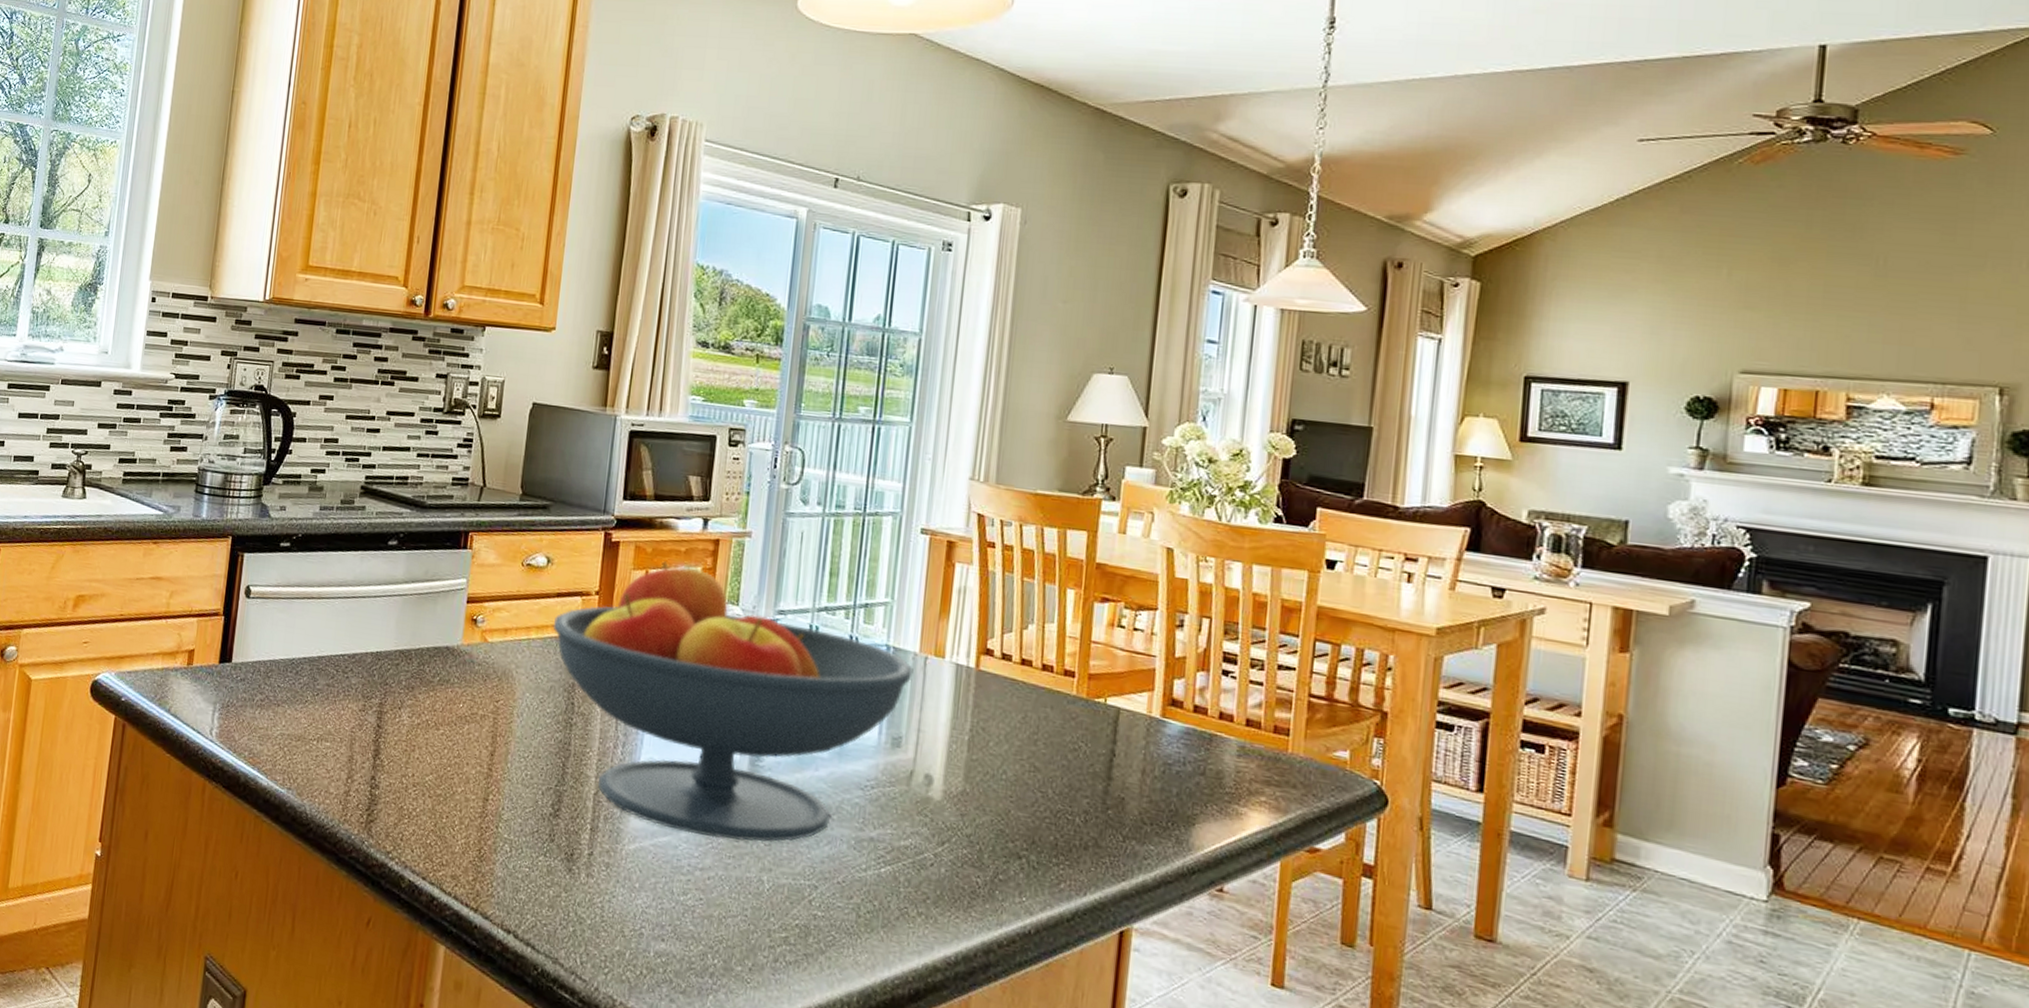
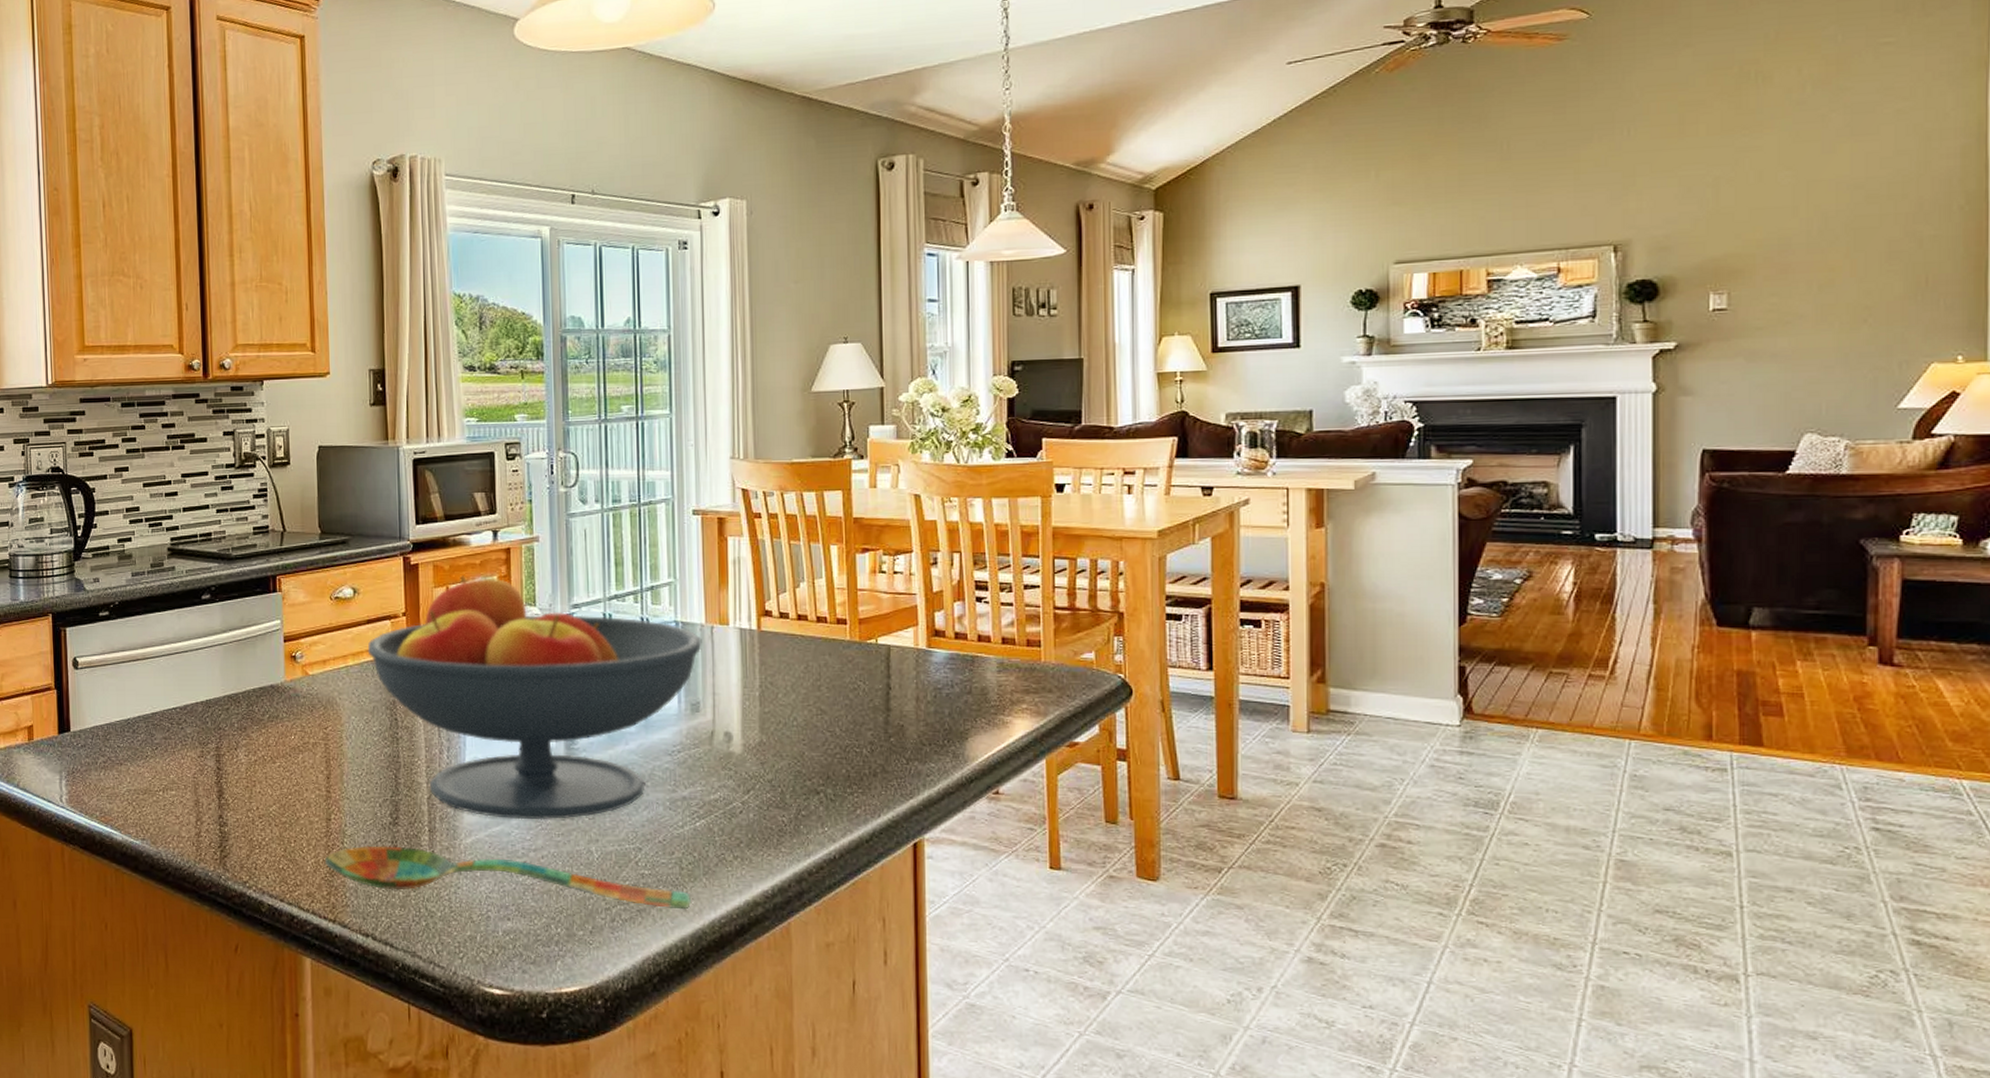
spoon: none [475,834,864,962] -> present [325,845,691,910]

